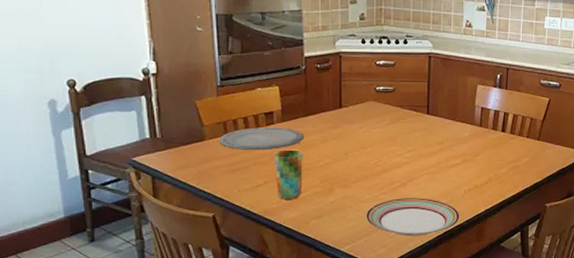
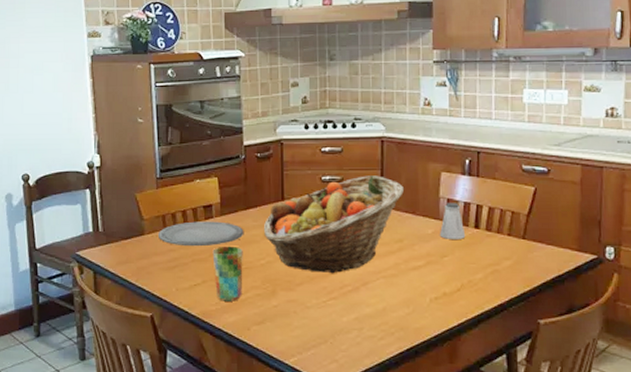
fruit basket: none [322,87,447,172] -> present [263,176,405,274]
plate: present [366,198,460,237] -> none [313,305,426,352]
saltshaker: none [474,111,495,141] -> present [440,203,466,239]

